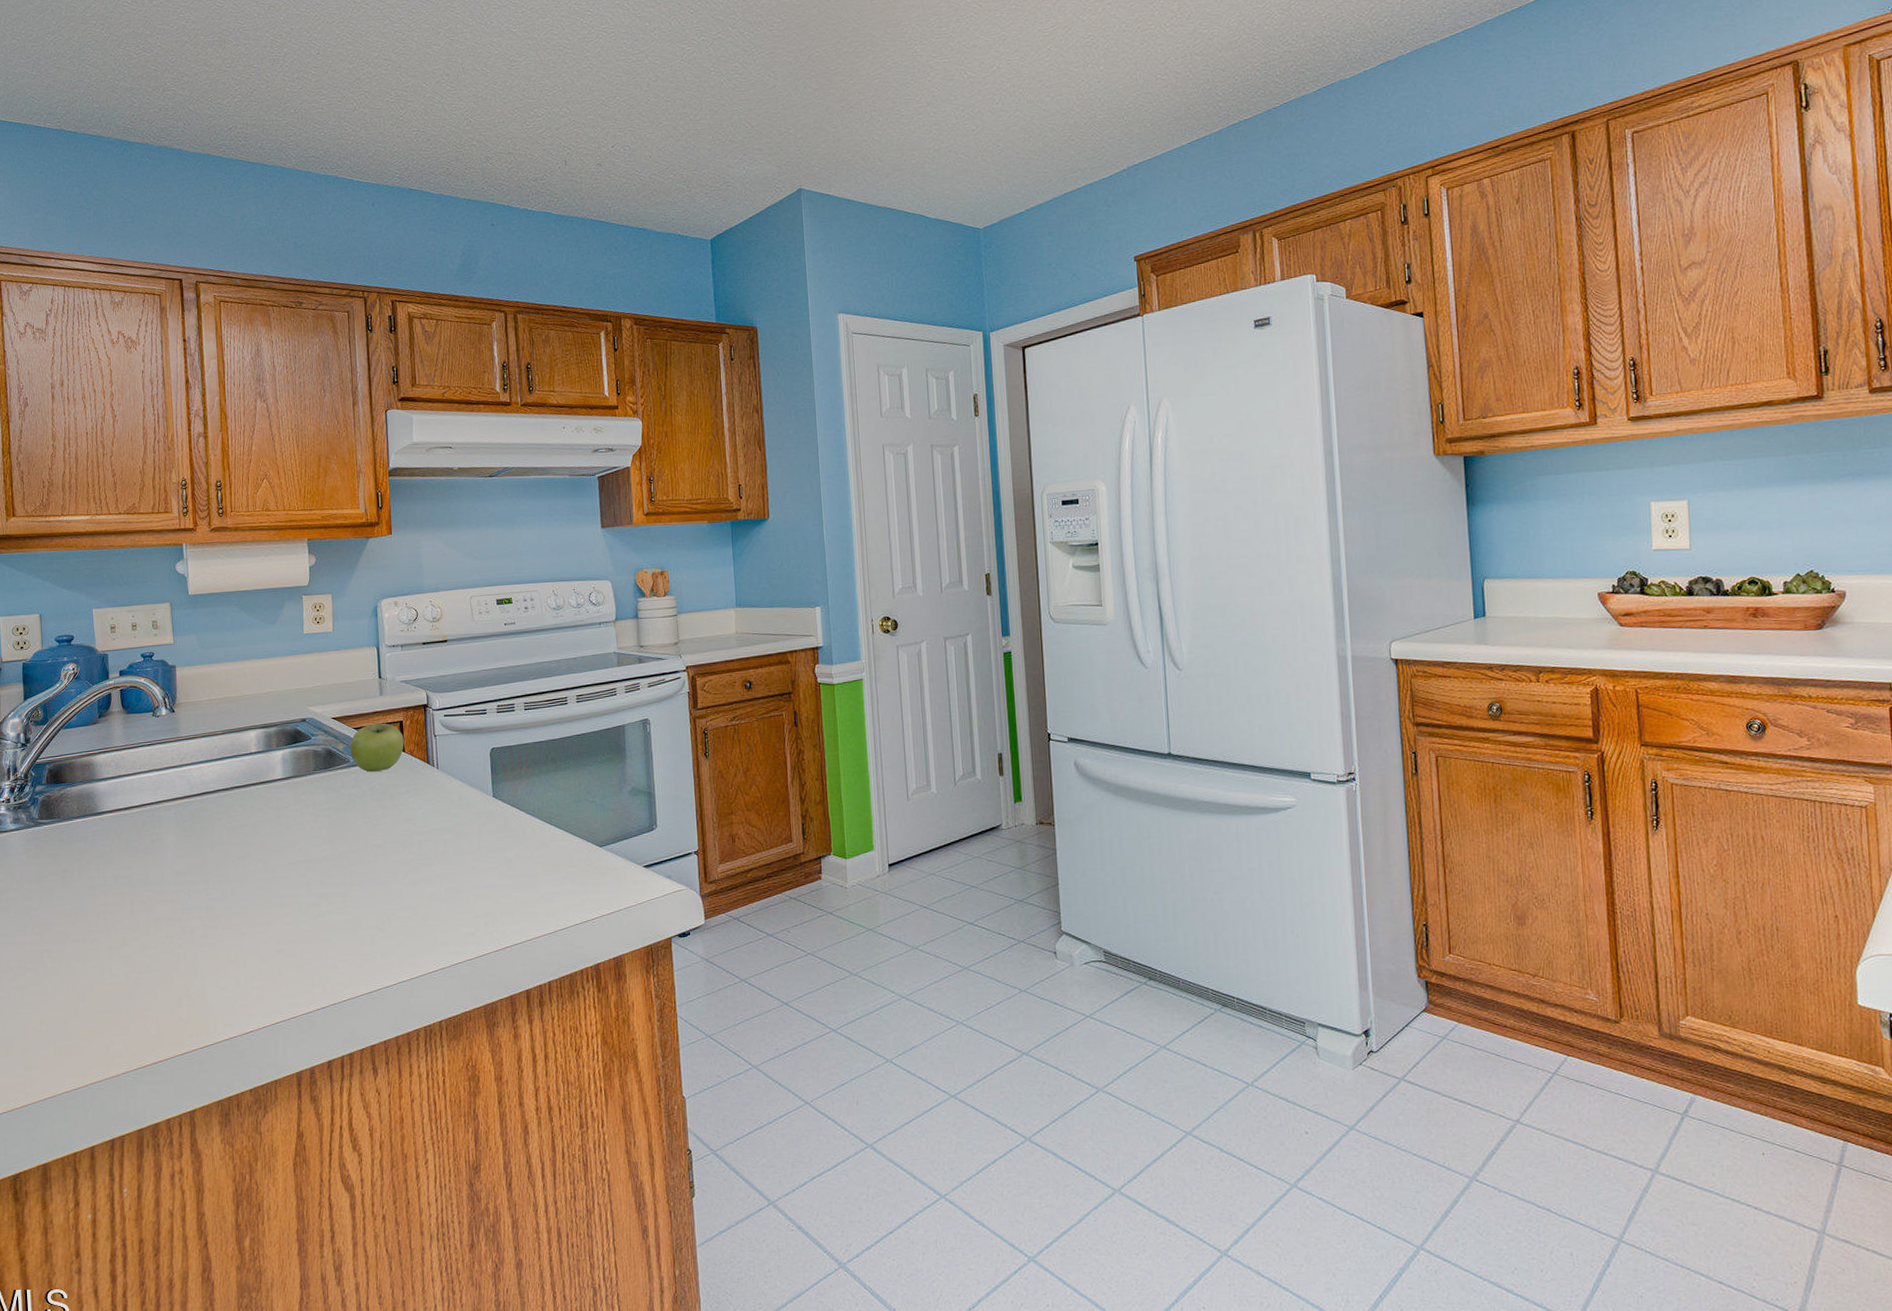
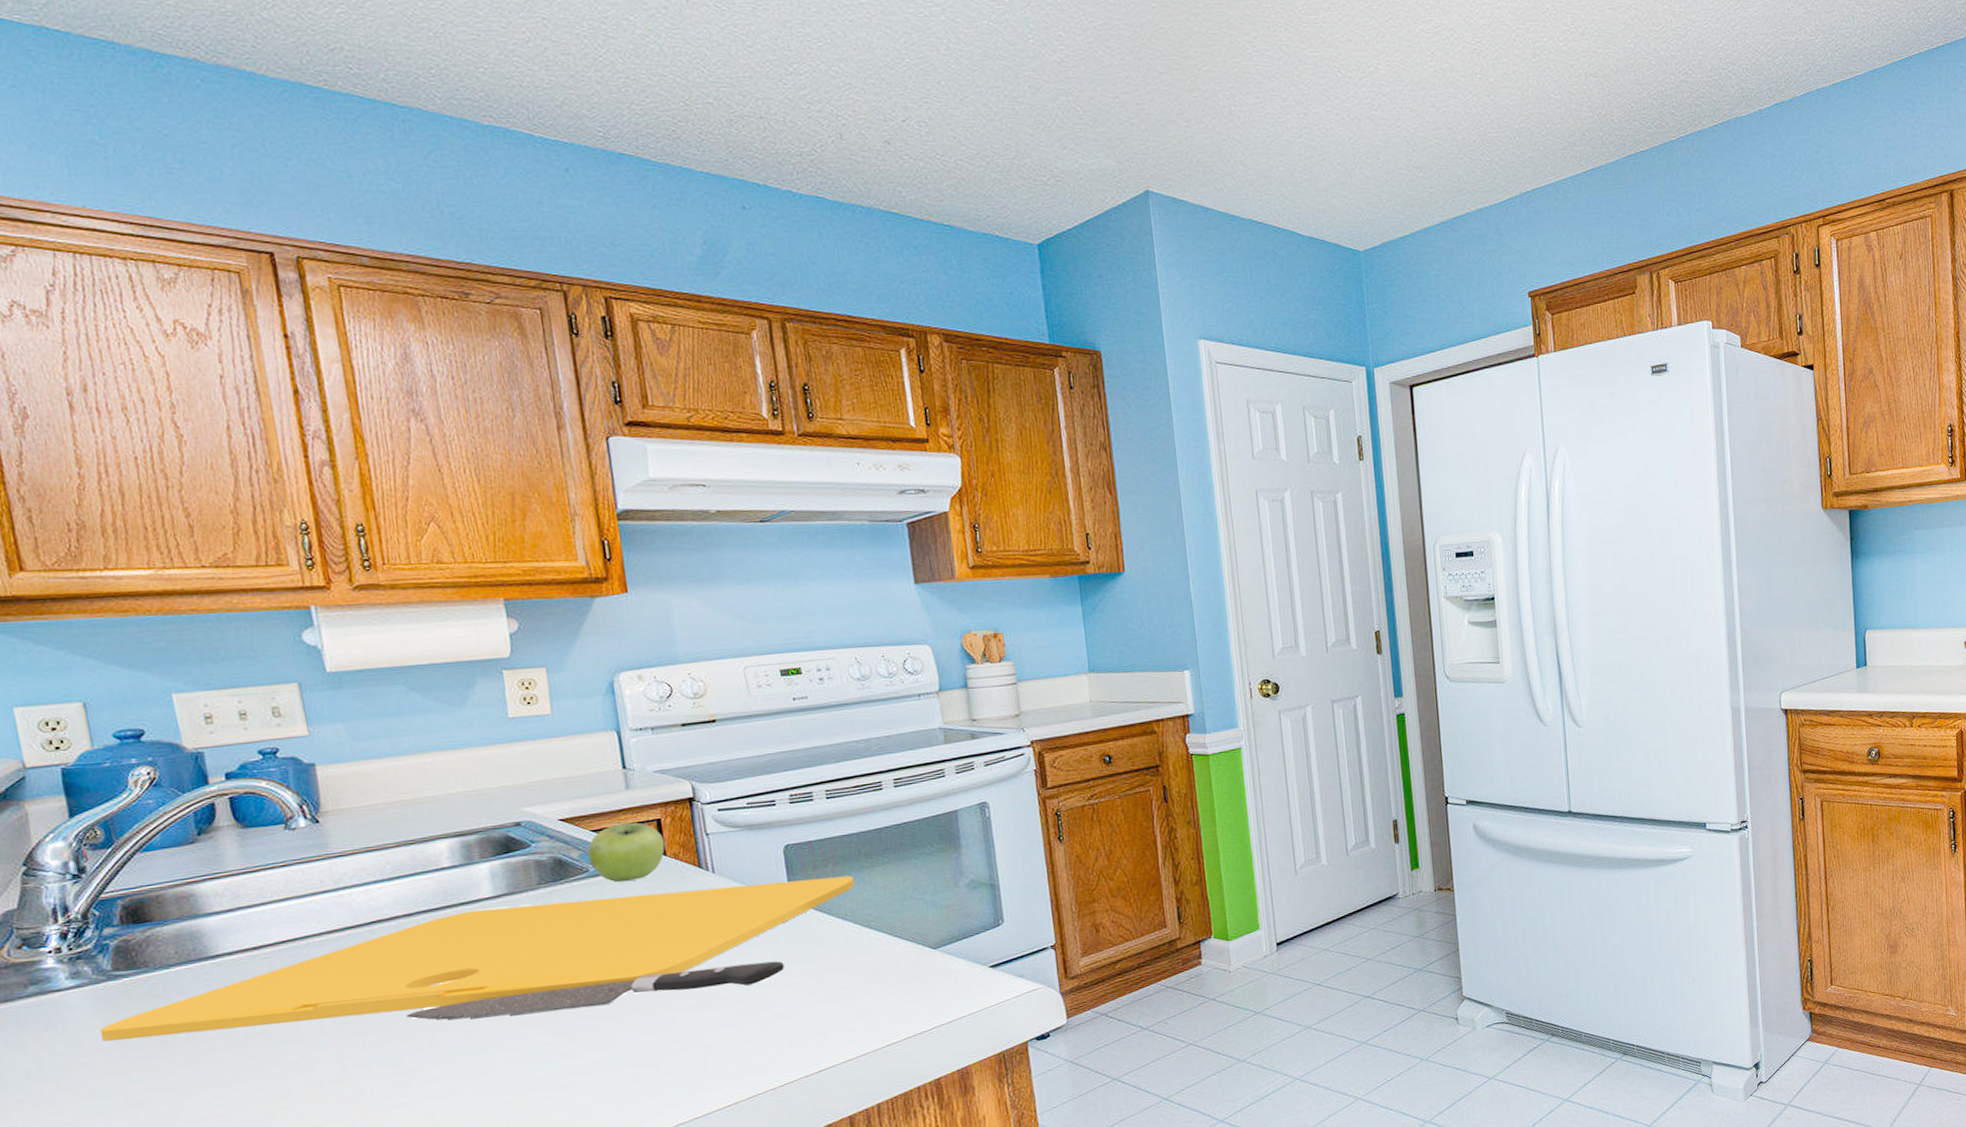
cutting board: none [27,777,542,874] -> present [99,876,855,1042]
knife: none [218,847,485,878] -> present [406,961,785,1020]

